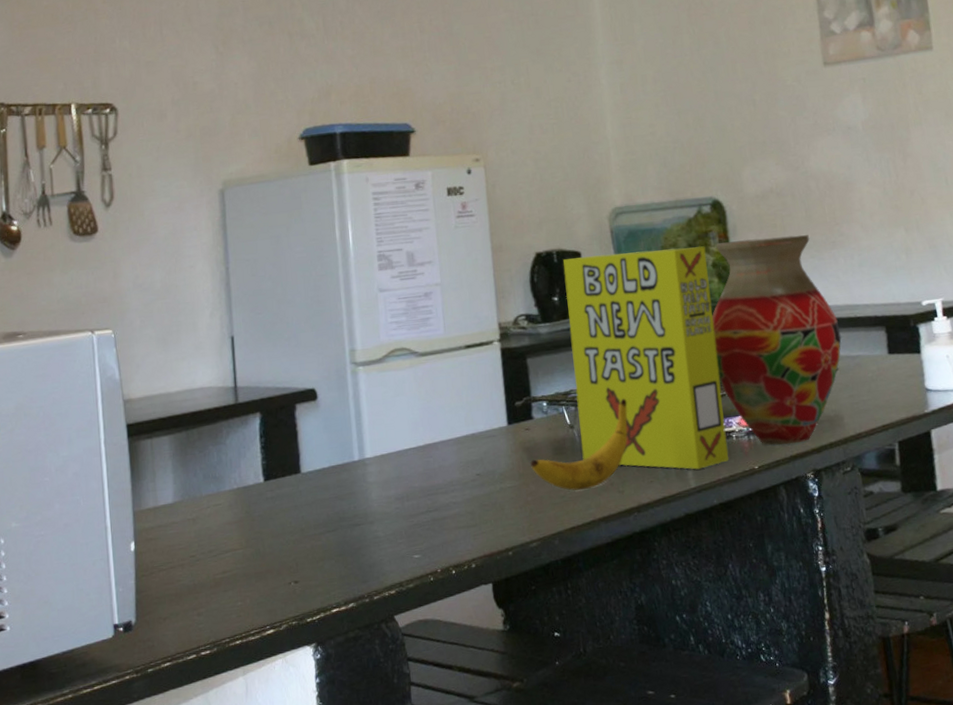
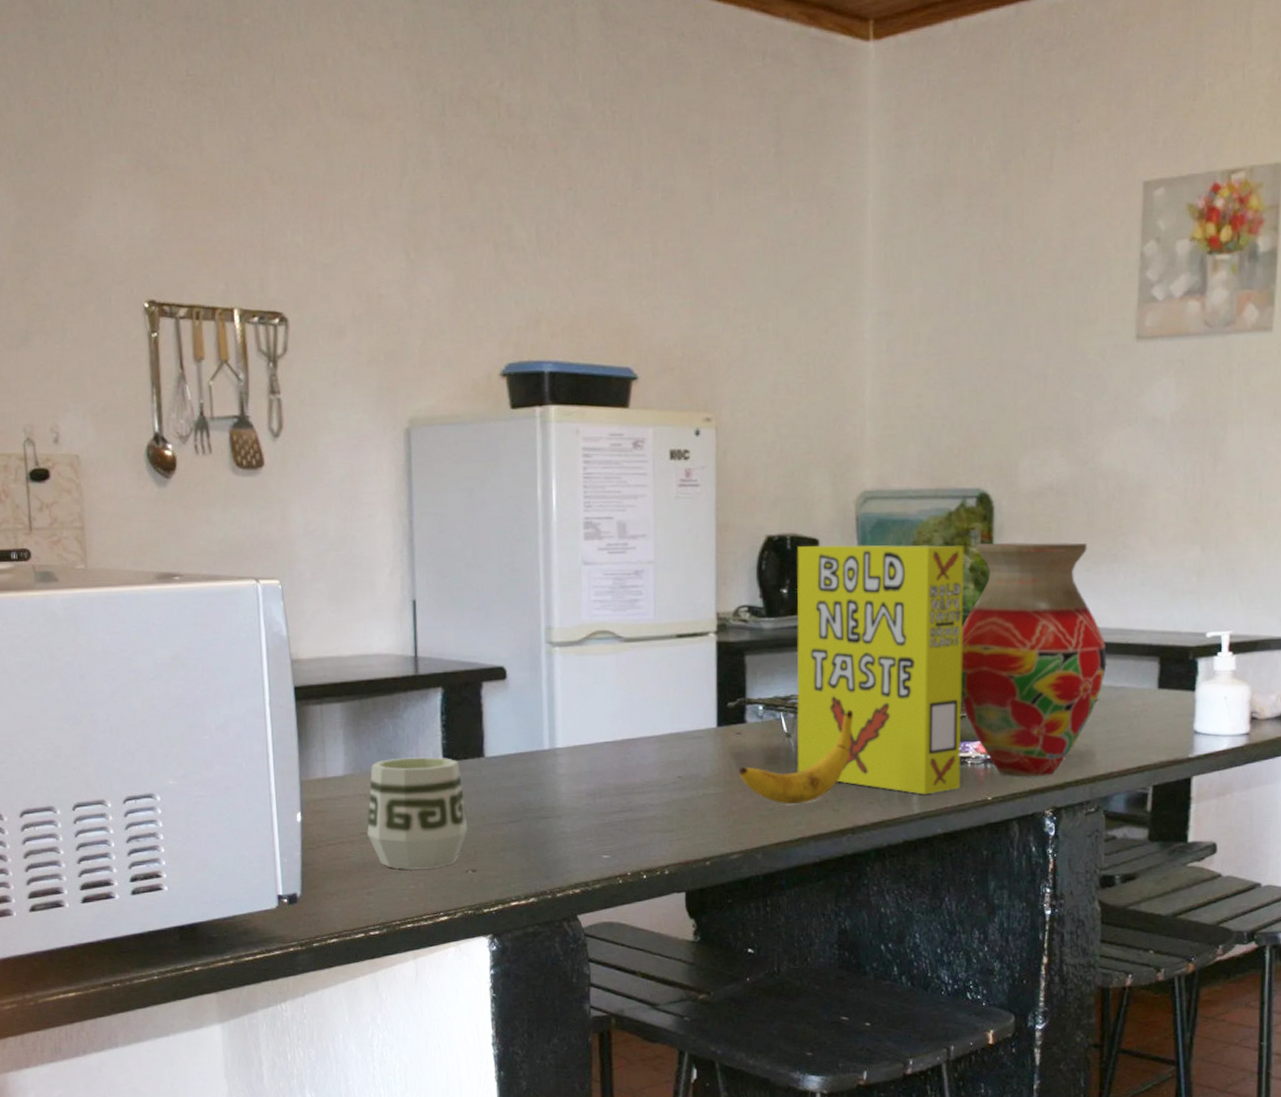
cup: none [196,477,289,587] -> present [367,757,468,869]

